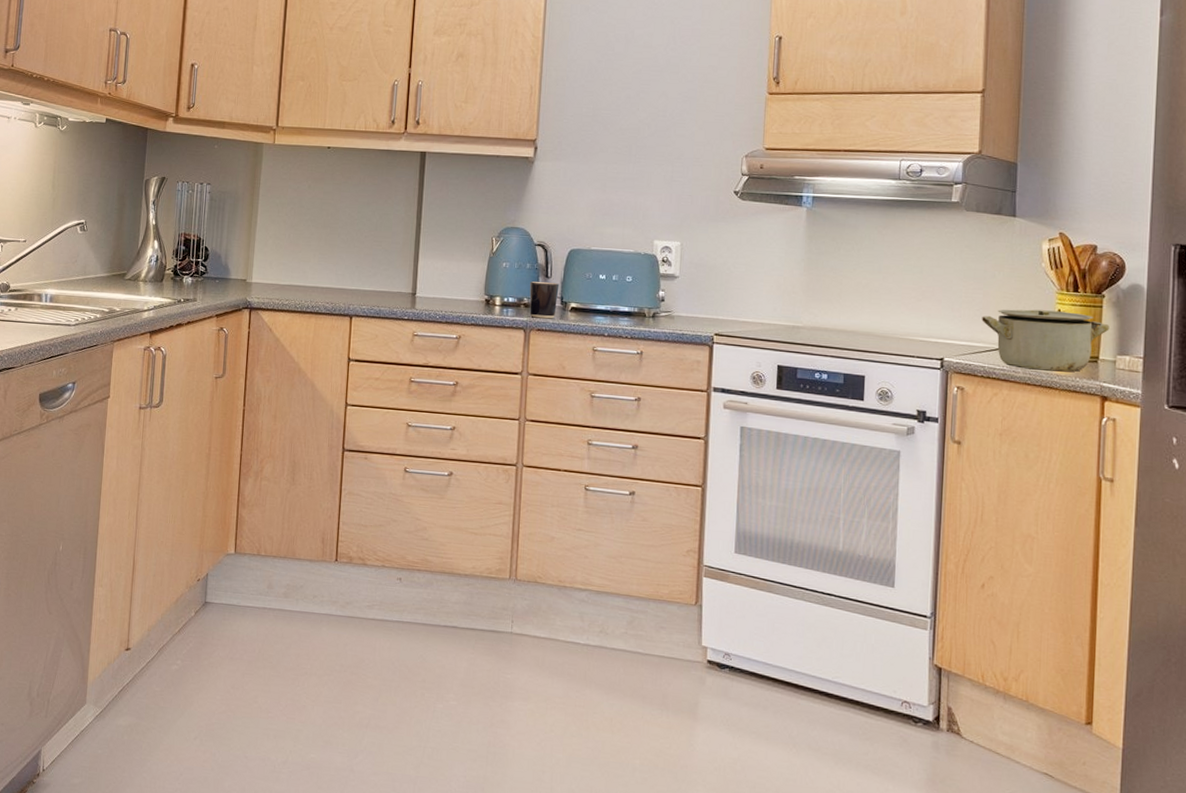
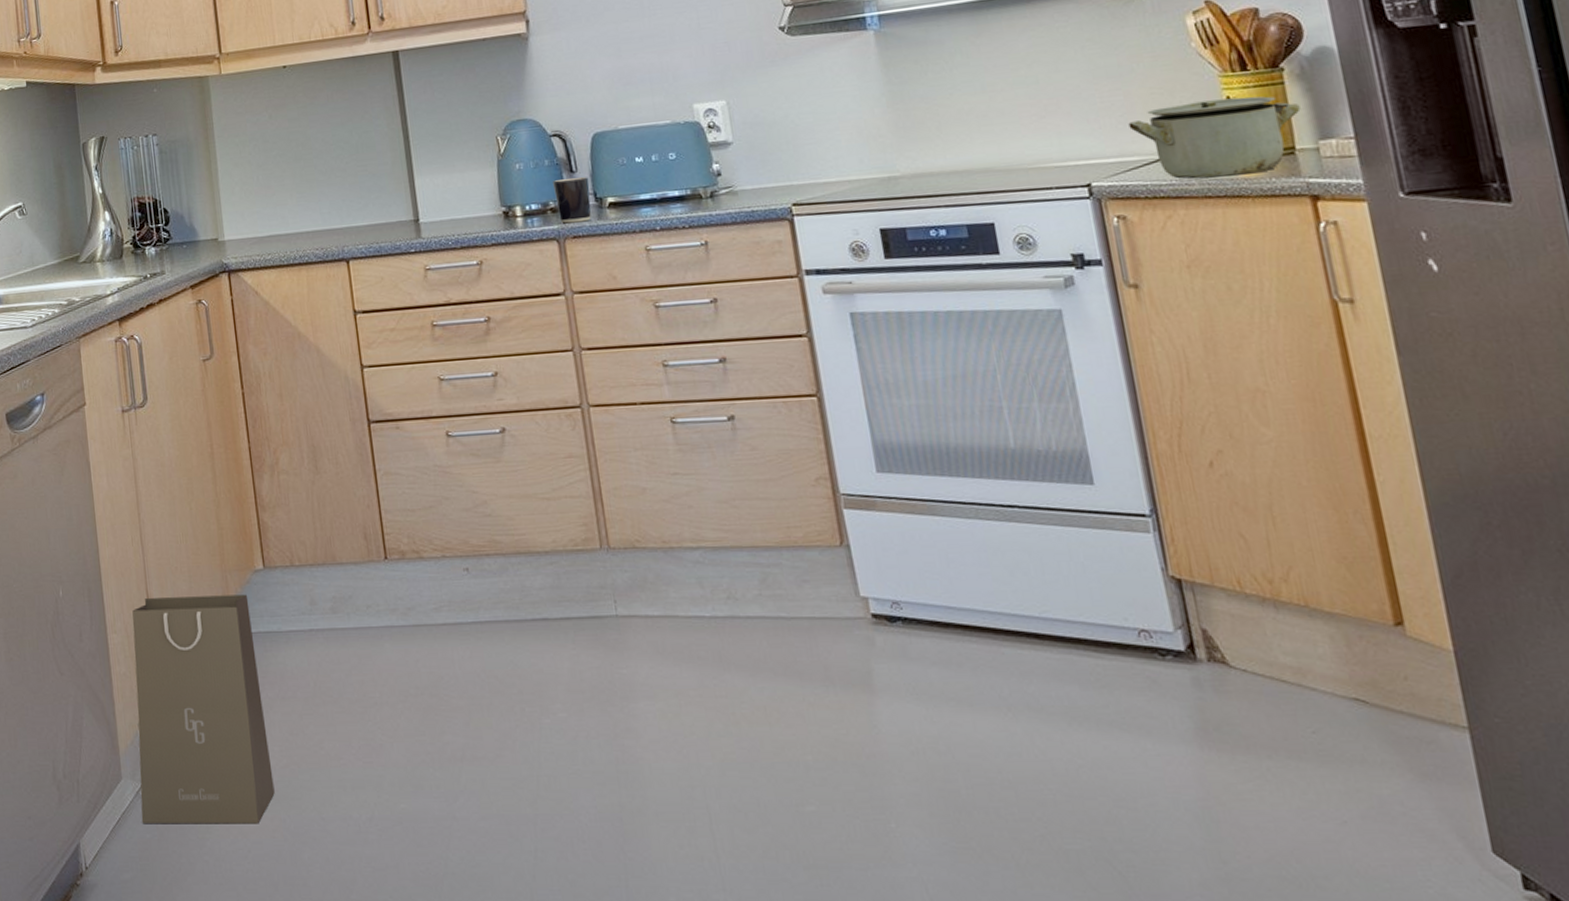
shopping bag: none [96,563,218,754] -> present [132,594,275,824]

